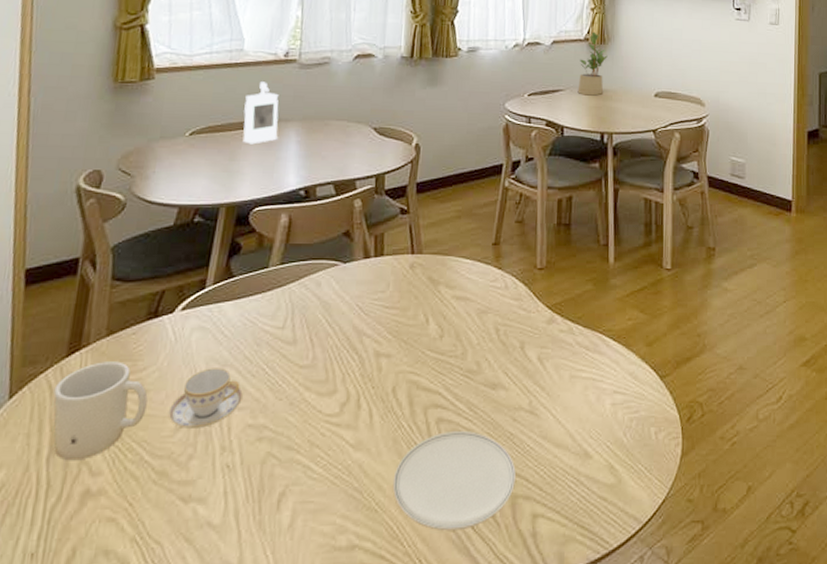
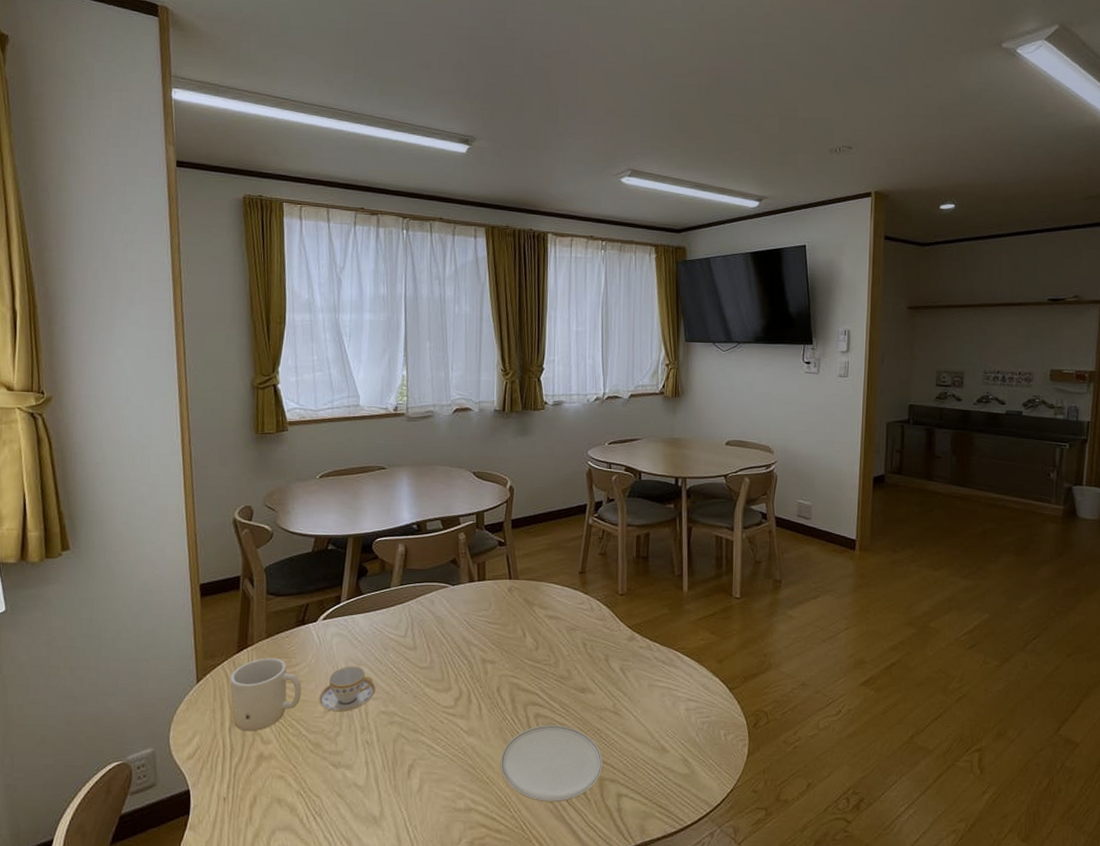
tissue box: present [242,81,279,145] -> none [363,432,392,486]
potted plant: present [577,31,608,96] -> none [654,386,682,444]

